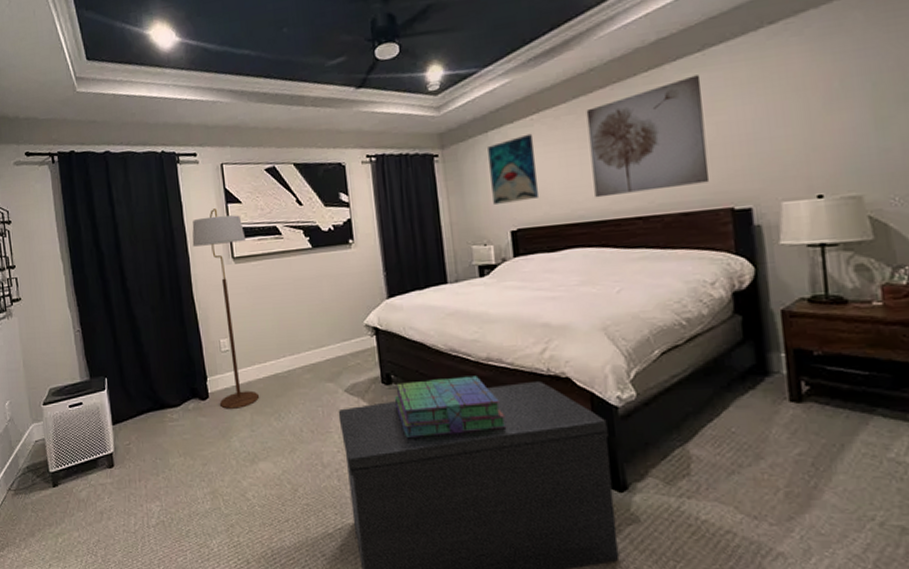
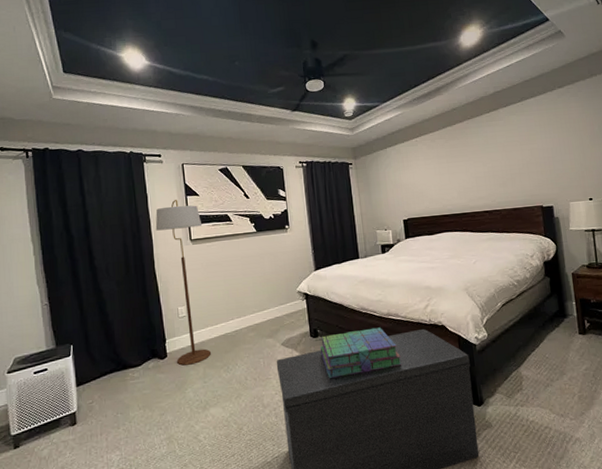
wall art: present [488,133,539,204] -> none [387,151,422,200]
wall art: present [586,75,710,198] -> none [451,117,528,197]

